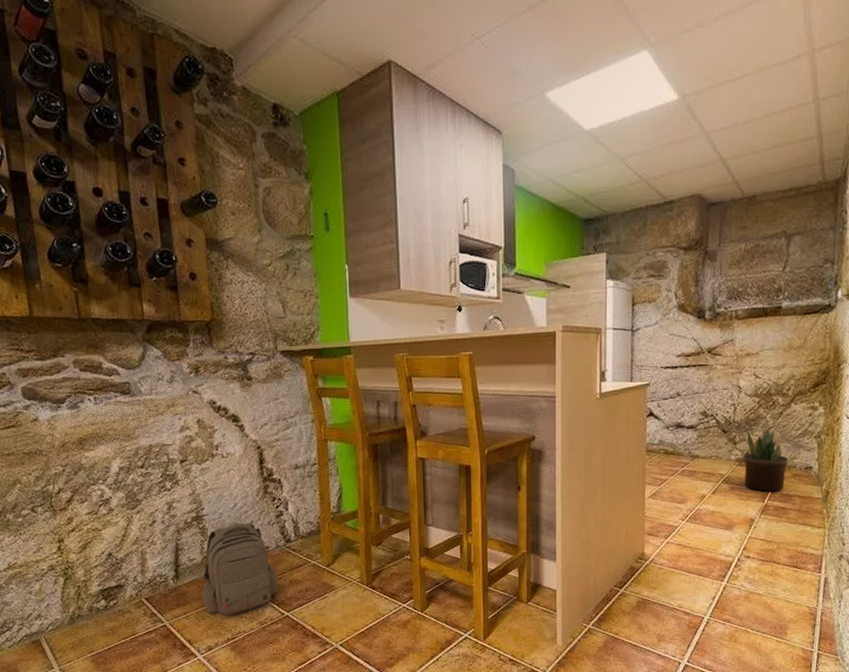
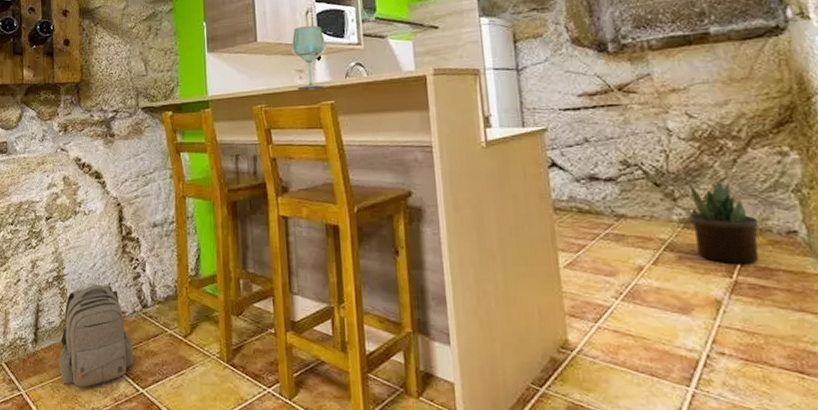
wine glass: none [434,276,468,341] -> present [291,25,327,91]

